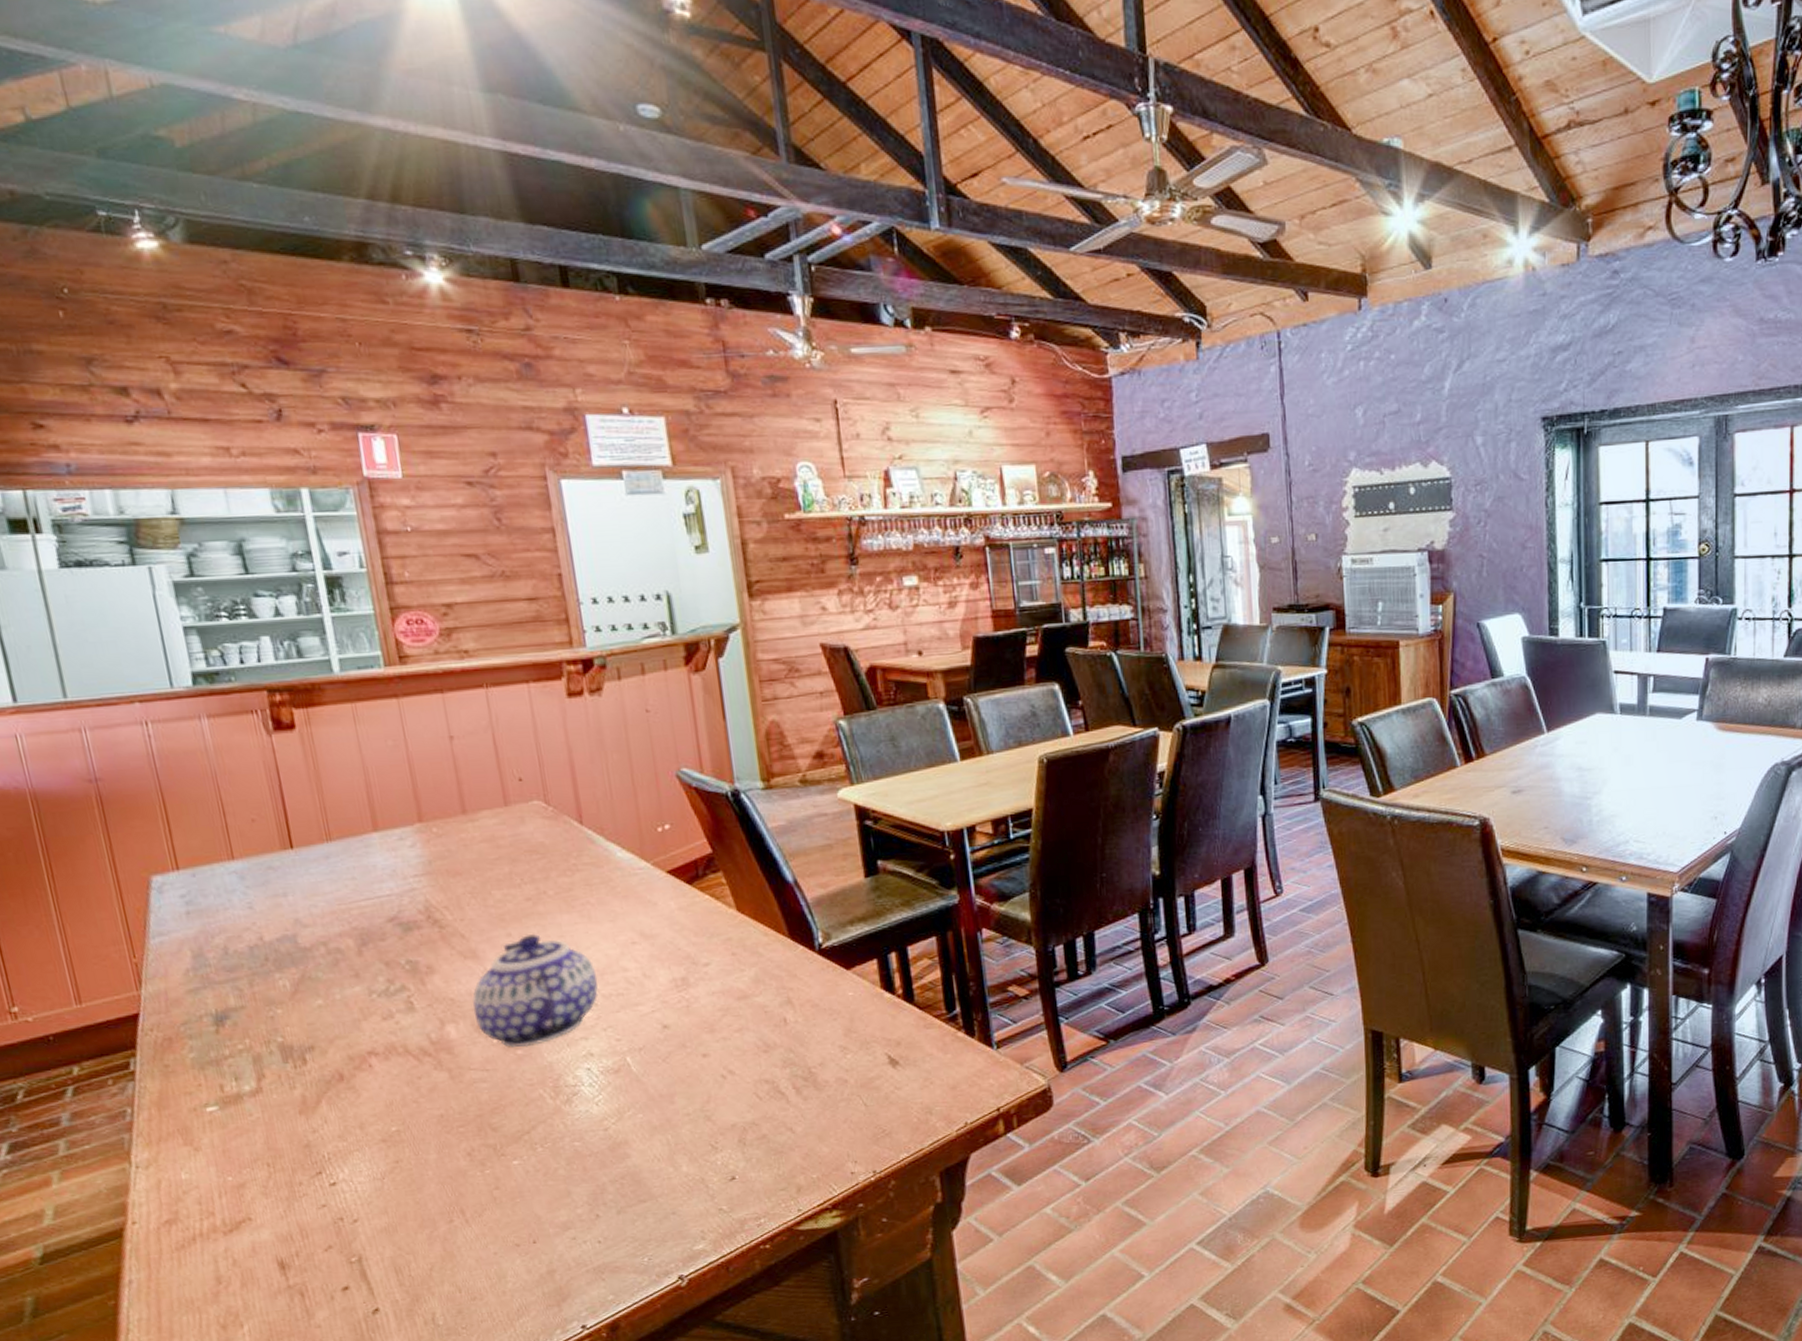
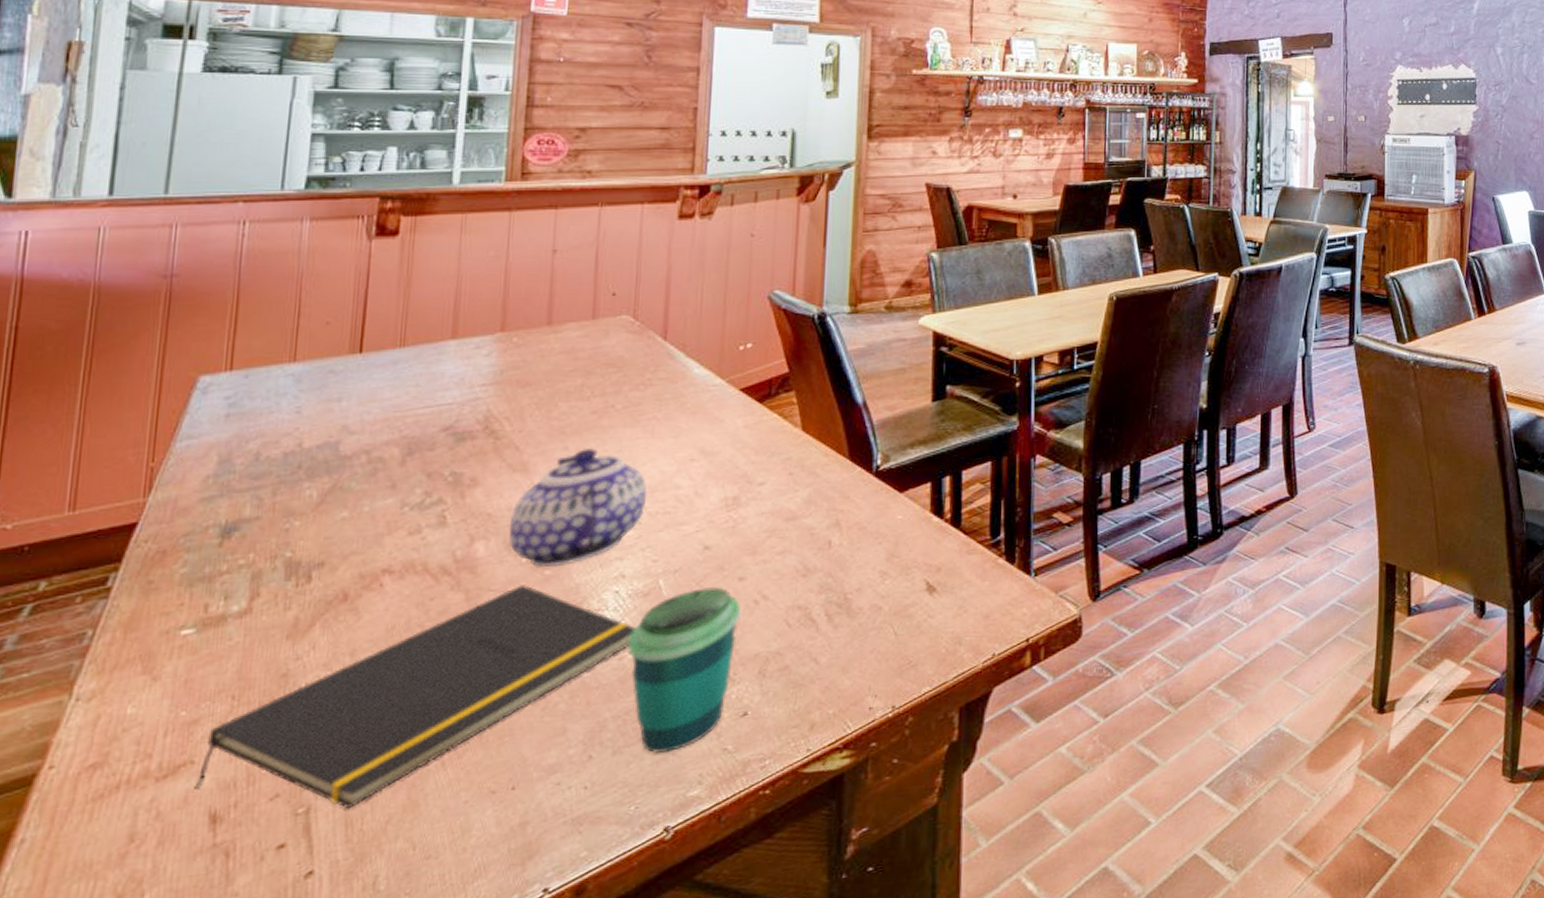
notepad: none [256,1064,614,1259] -> present [194,585,636,810]
cup: none [609,1063,714,1214] -> present [628,587,742,754]

